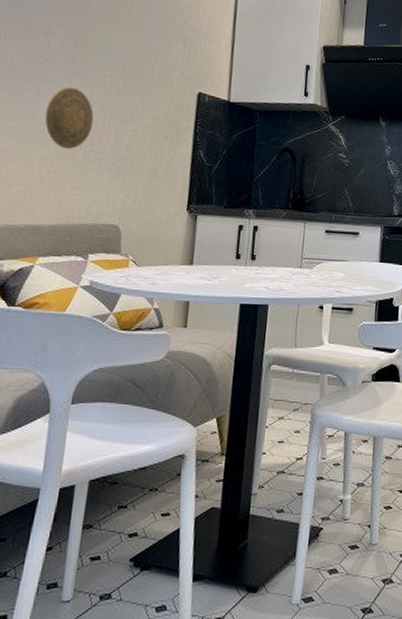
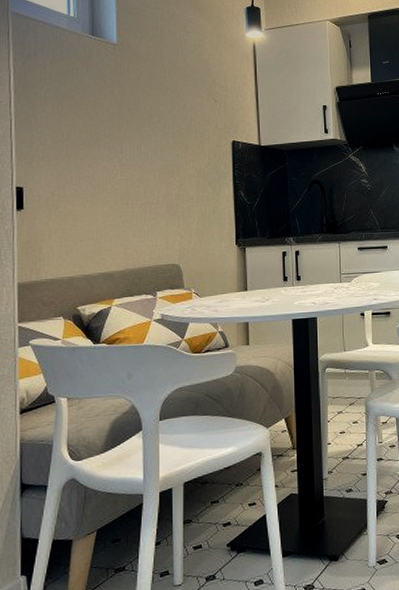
decorative plate: present [45,87,94,149] -> none [102,149,145,203]

